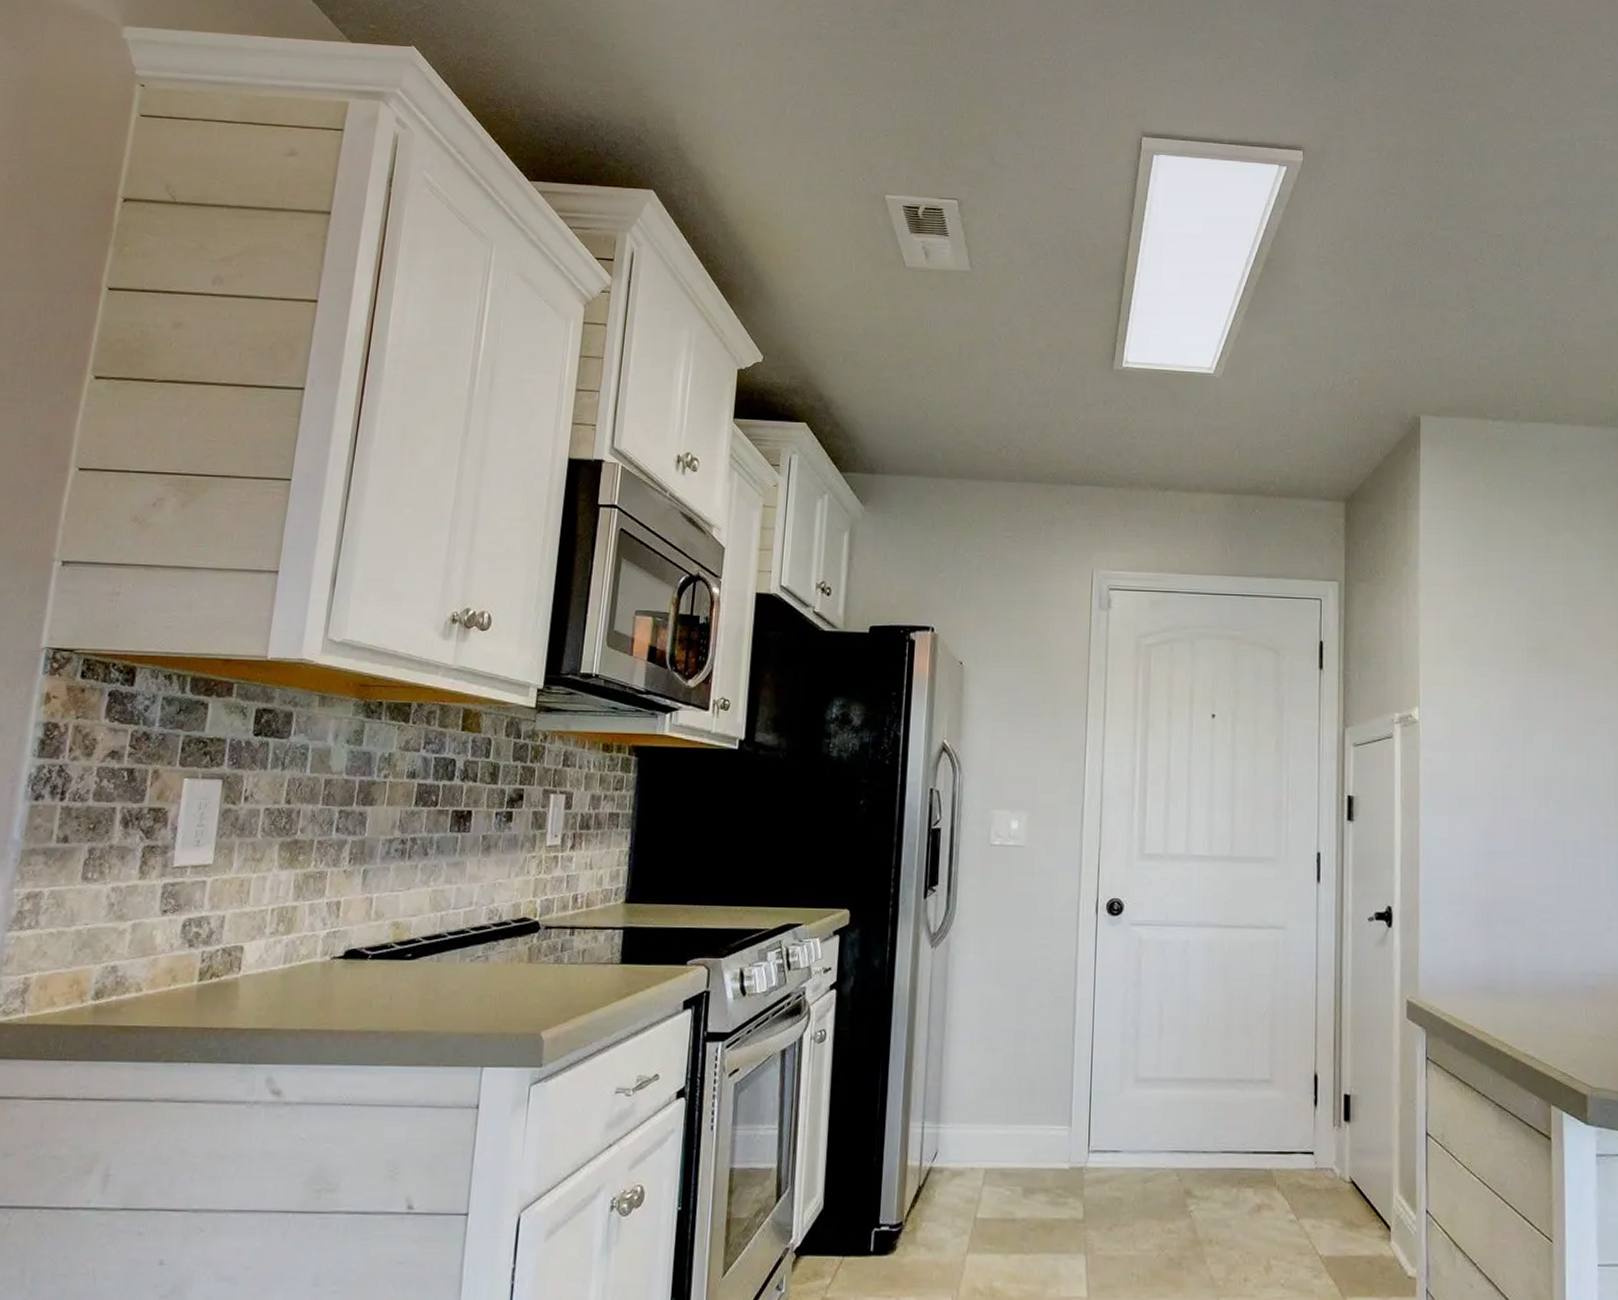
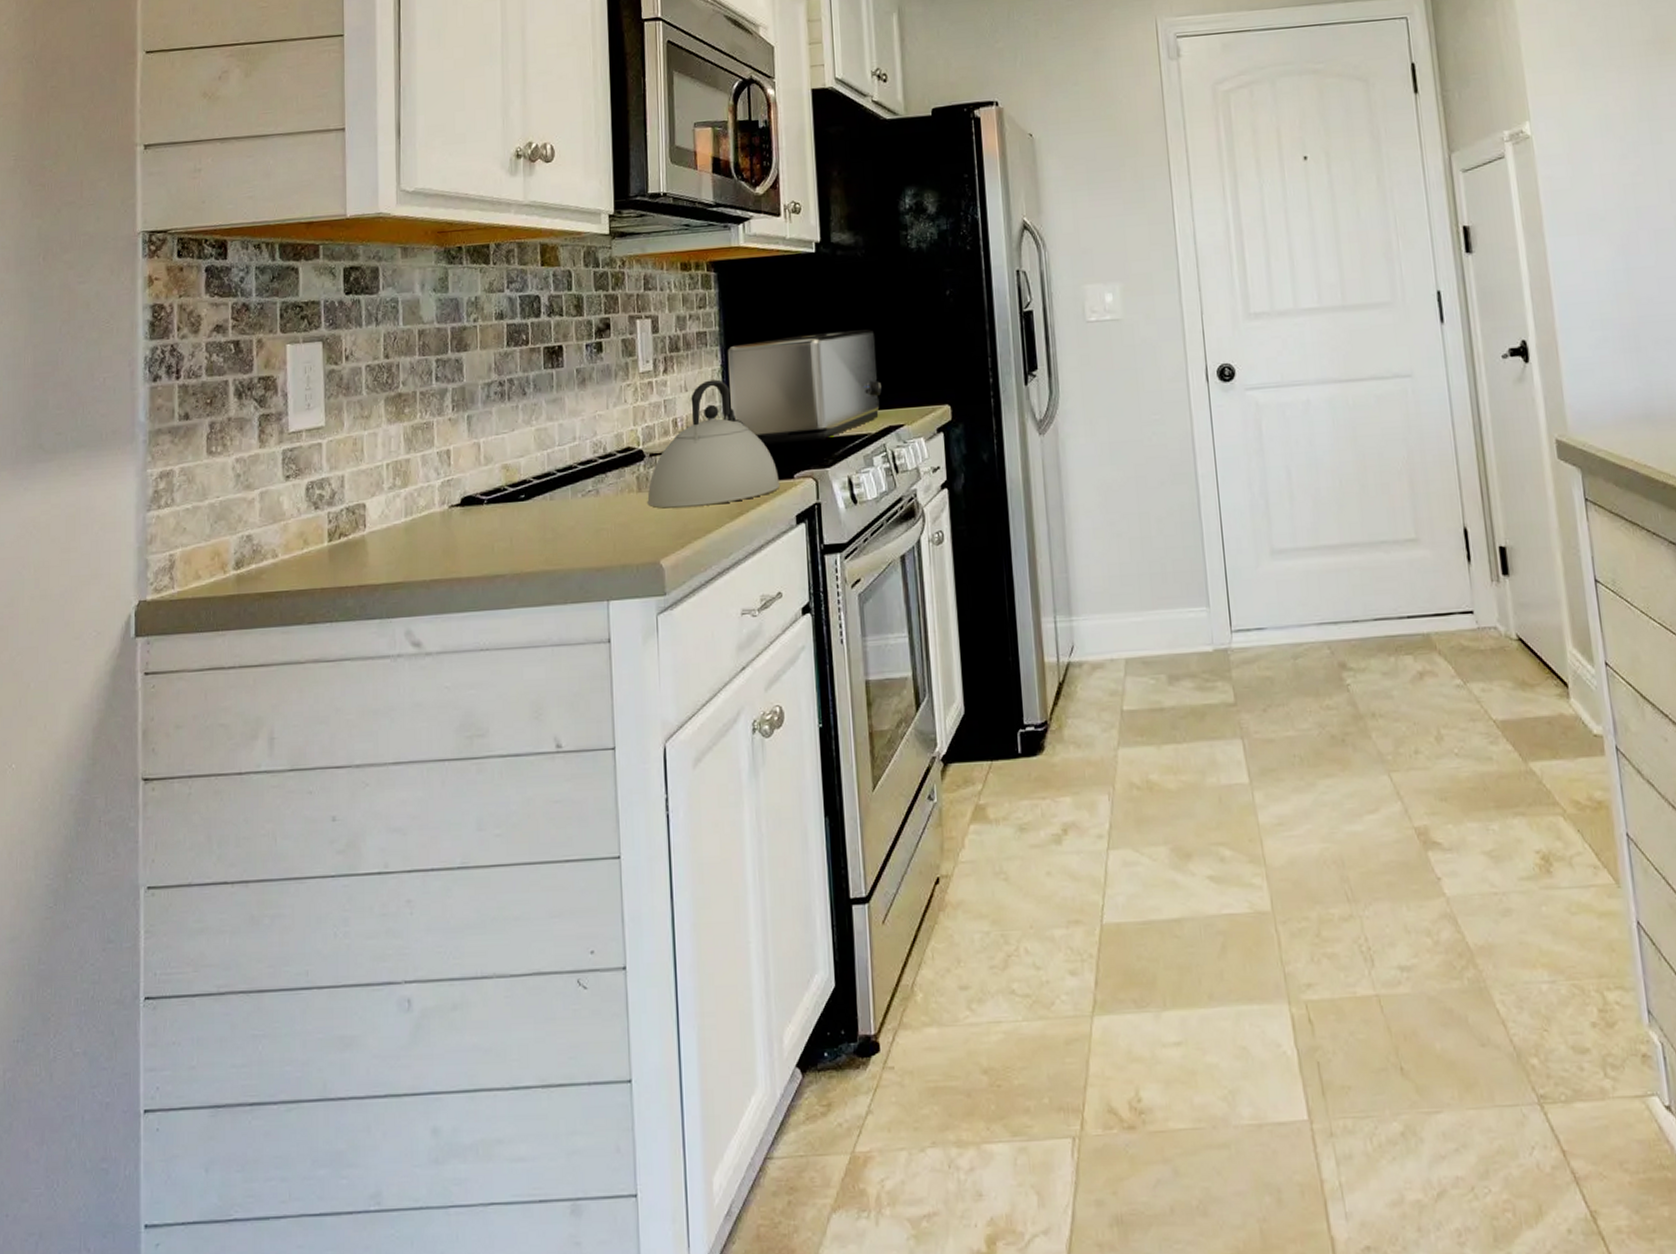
kettle: none [536,860,673,983] -> present [647,379,781,509]
toaster: none [633,827,786,931] -> present [728,329,882,445]

